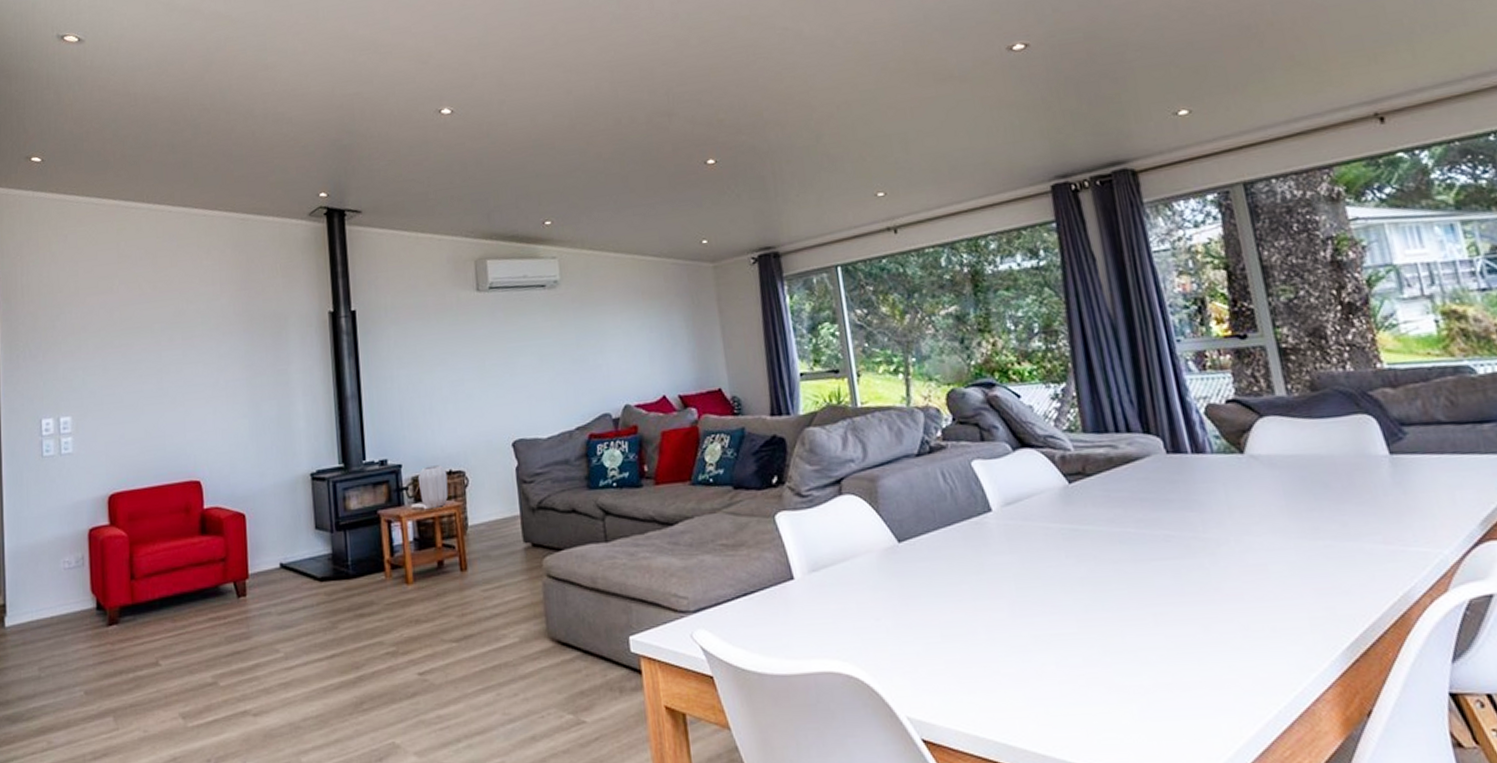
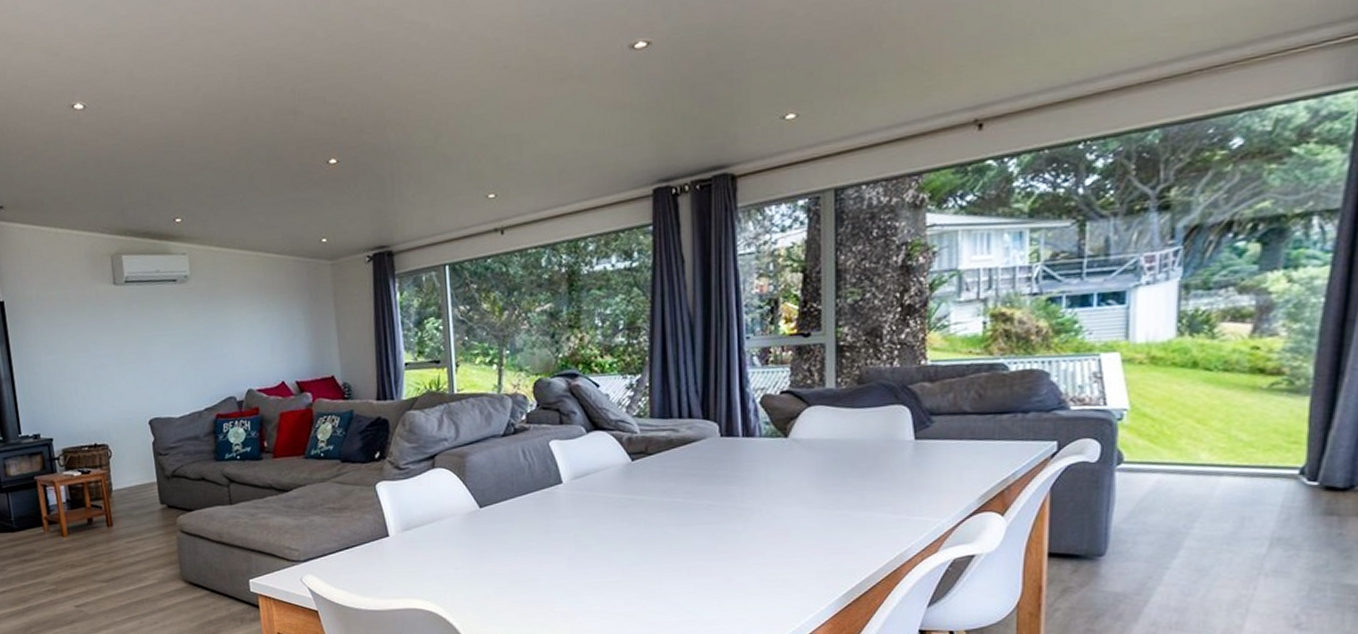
vase: present [417,465,449,510] -> none [67,439,95,477]

